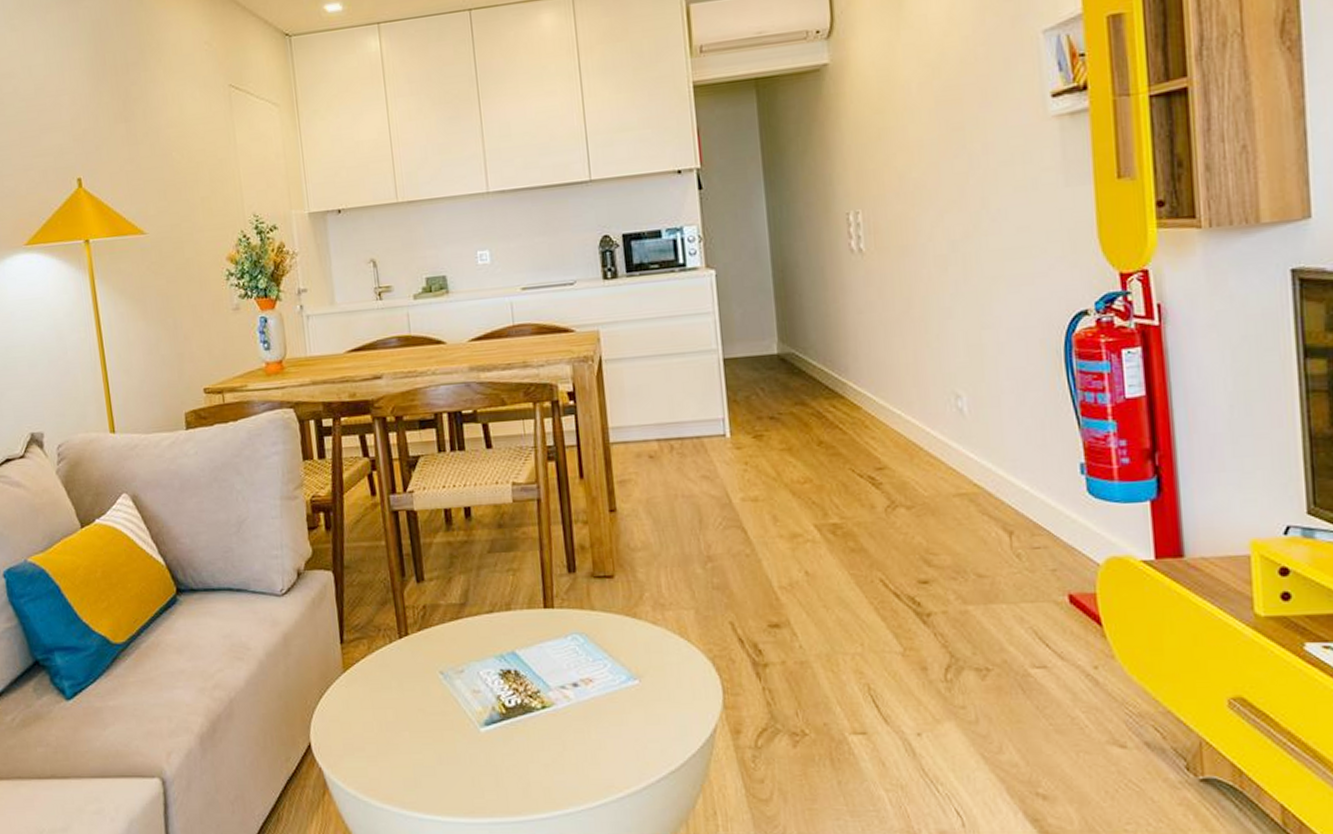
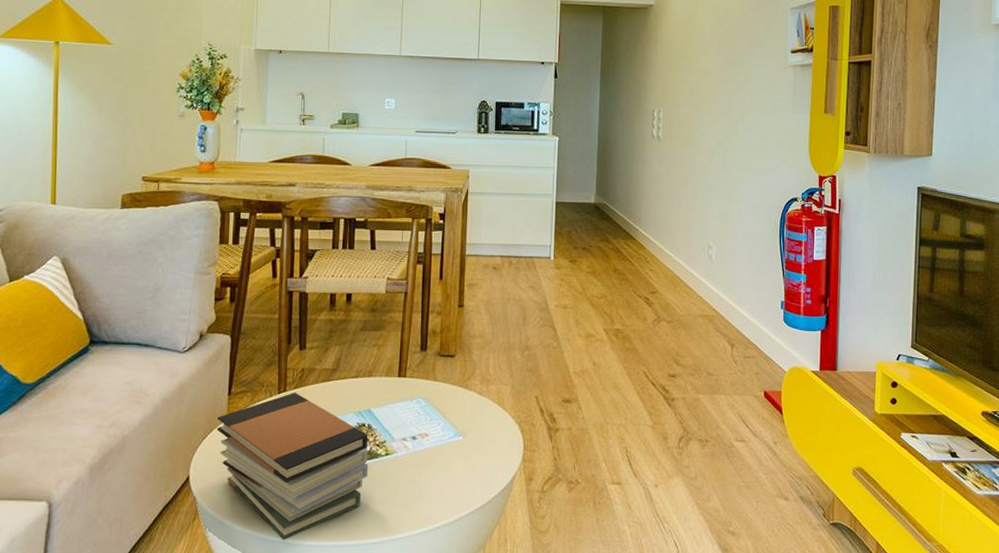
book stack: none [331,635,524,818] -> present [216,392,369,541]

